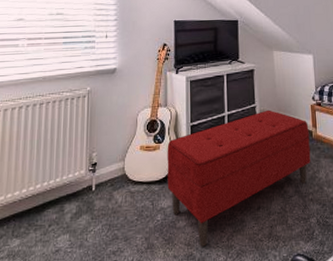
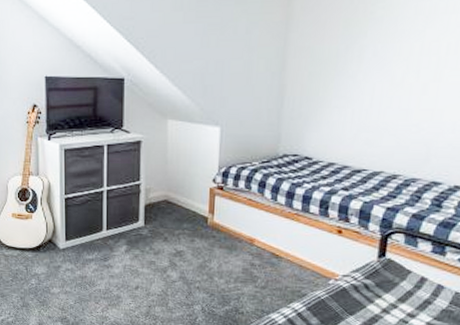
bench: present [167,109,311,247] -> none [40,189,204,314]

